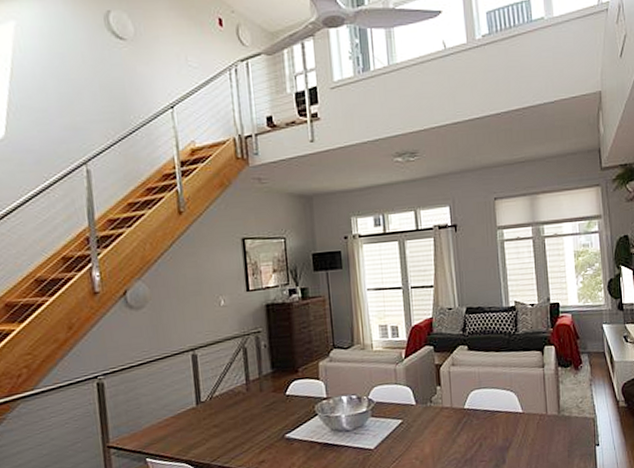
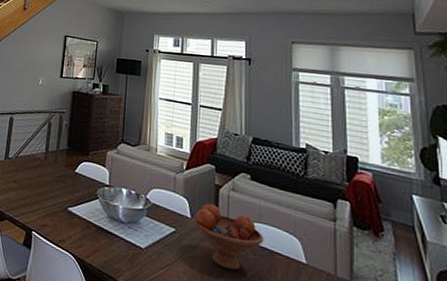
fruit bowl: none [417,384,485,442] -> present [192,203,264,271]

